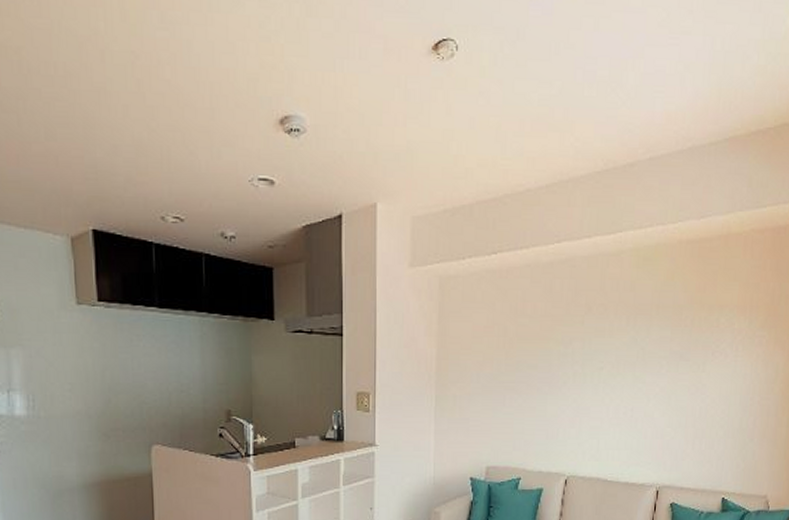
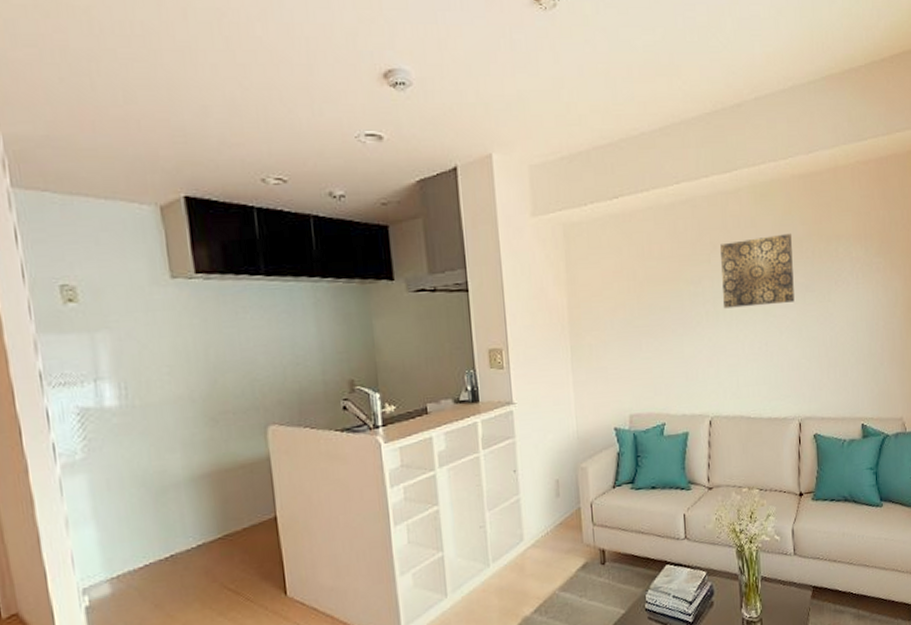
wall art: none [591,300,672,371] -> present [720,233,795,309]

